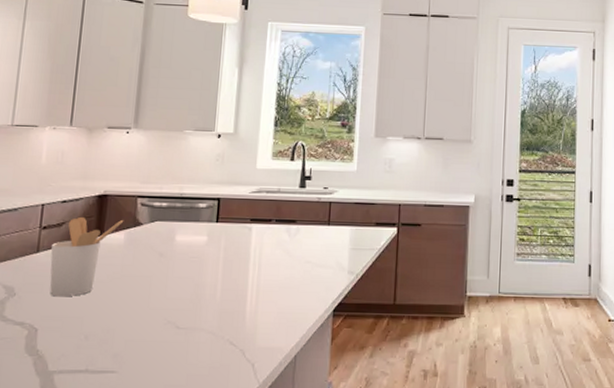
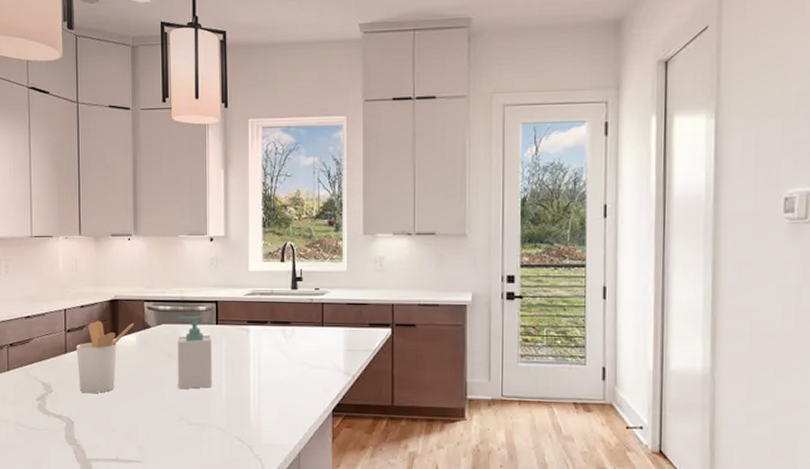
soap bottle: none [167,212,210,291] -> present [177,315,212,390]

